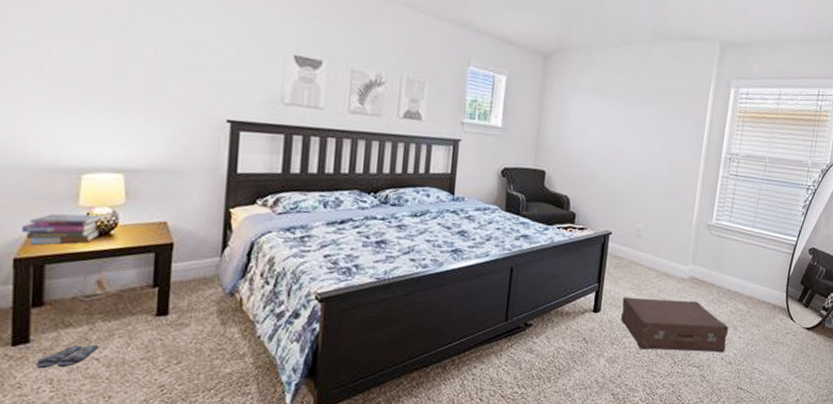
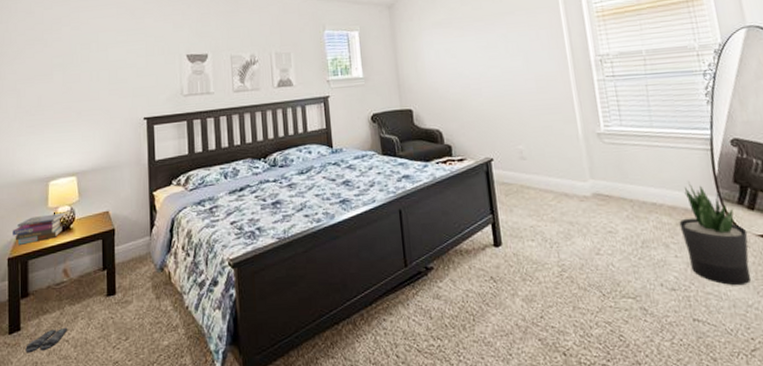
suitcase: present [620,297,729,353] -> none [523,220,663,283]
planter: none [748,278,798,364] -> present [679,181,752,285]

